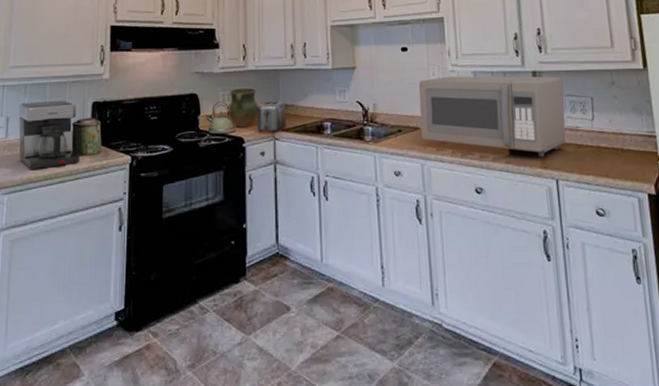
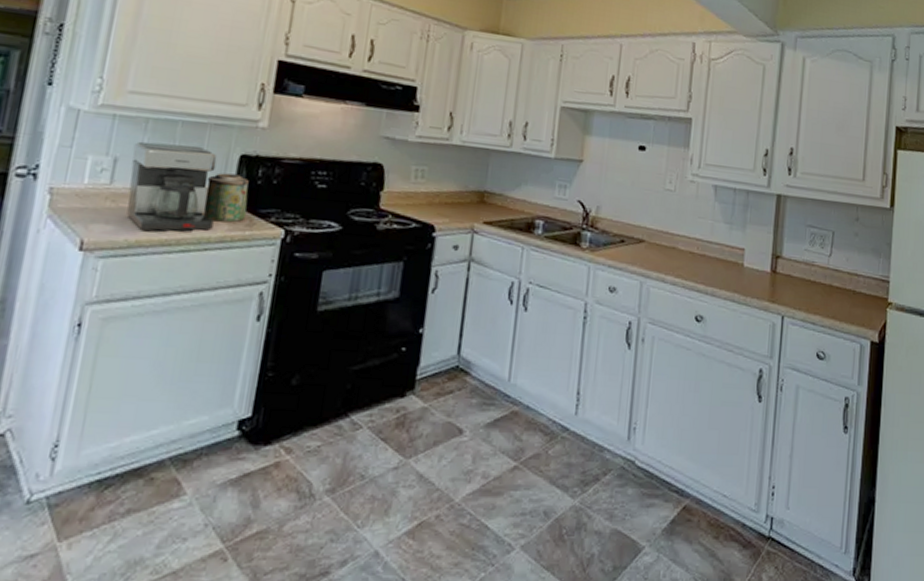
kettle: present [206,101,235,135] -> none [390,177,426,219]
ceramic jug: present [228,88,259,129] -> none [419,164,459,215]
toaster: present [256,101,286,133] -> none [452,185,492,225]
microwave: present [418,76,566,157] -> none [645,186,807,290]

